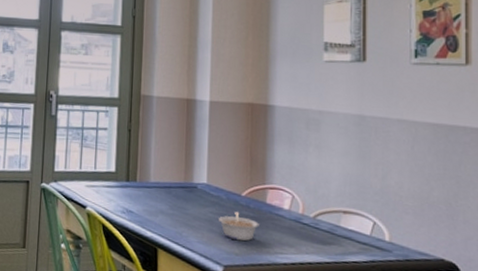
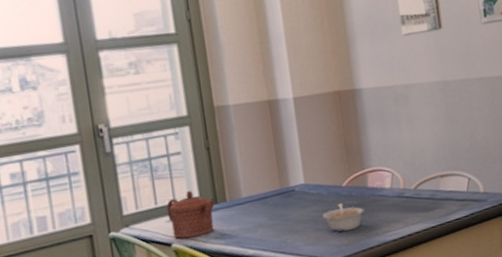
teapot: none [87,164,128,207] -> present [166,191,216,239]

